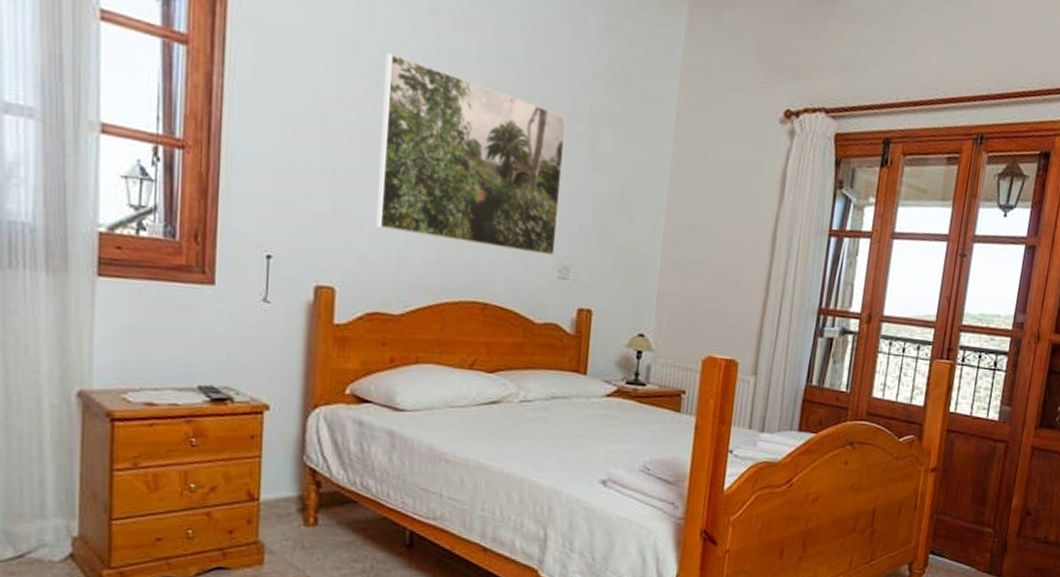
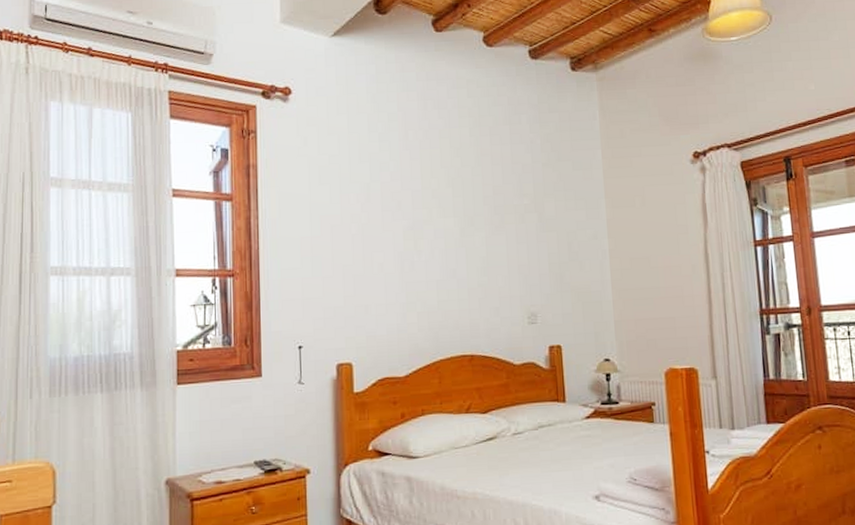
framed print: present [376,53,567,257] -> none [372,176,523,310]

